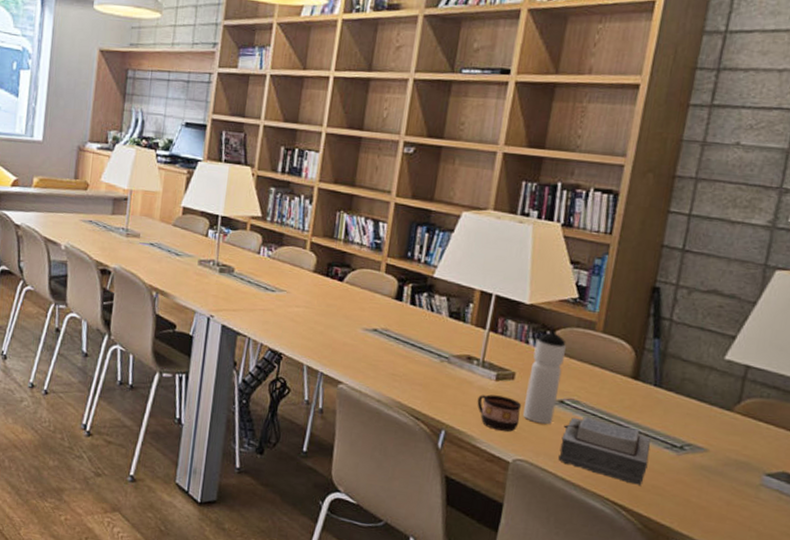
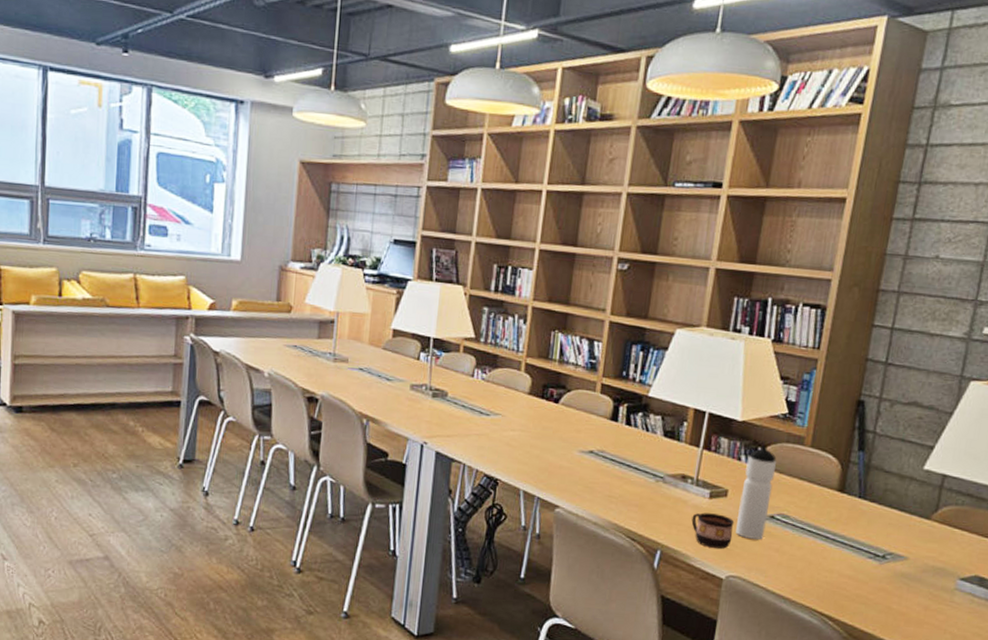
bible: present [558,416,651,485] -> none [769,530,855,595]

